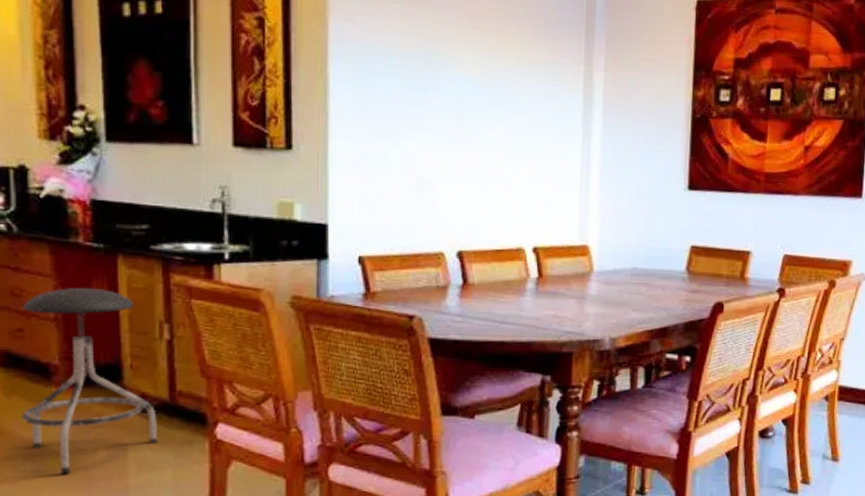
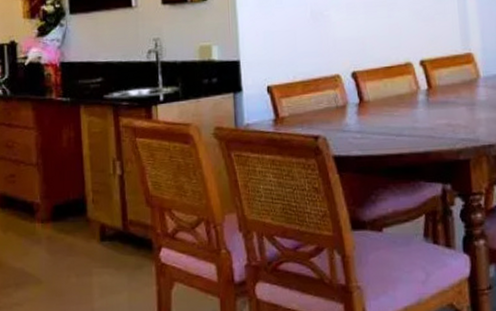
stool: present [20,288,159,474] -> none [13,135,116,300]

